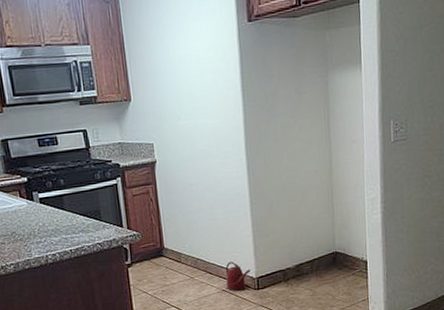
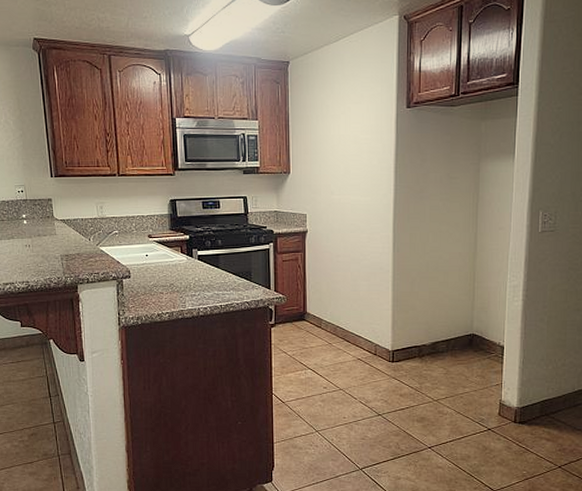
watering can: present [225,261,251,291] -> none [363,332,387,361]

